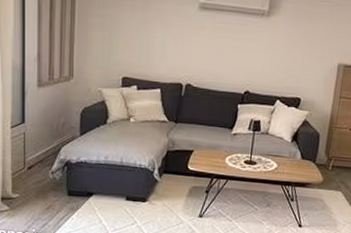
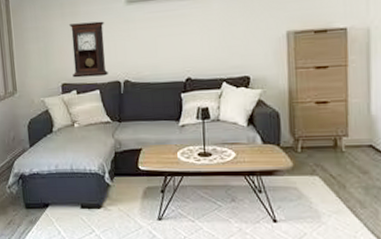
pendulum clock: none [135,18,175,76] -> present [69,21,108,78]

